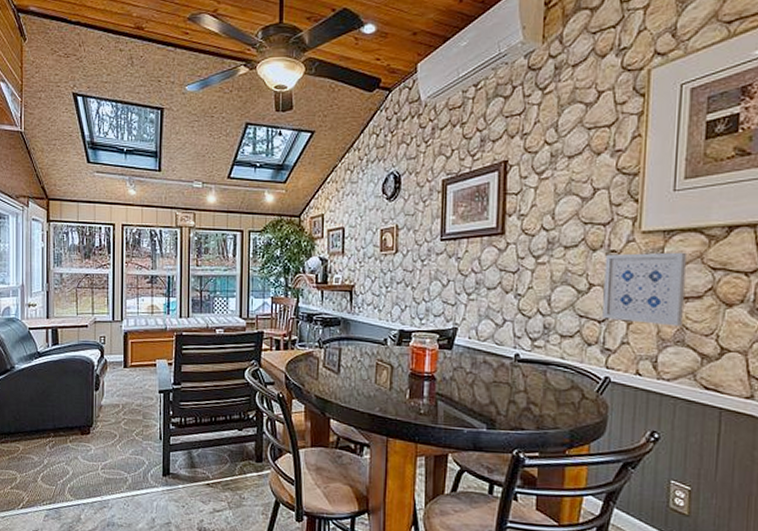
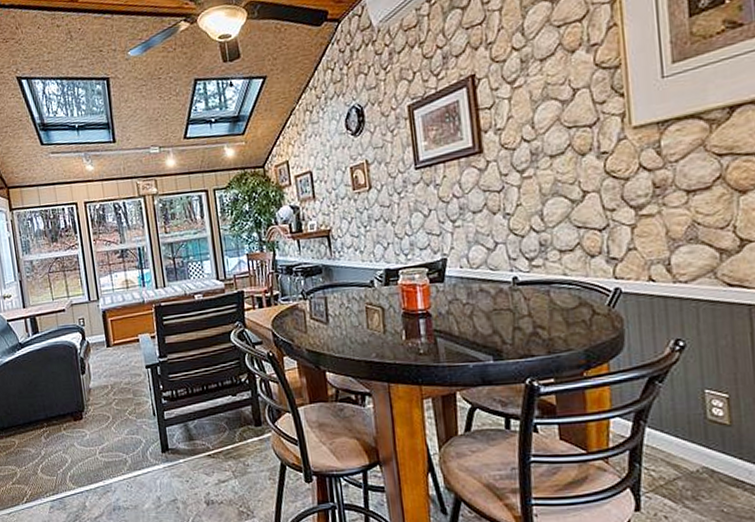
wall art: present [602,252,688,326] -> none [596,142,693,227]

